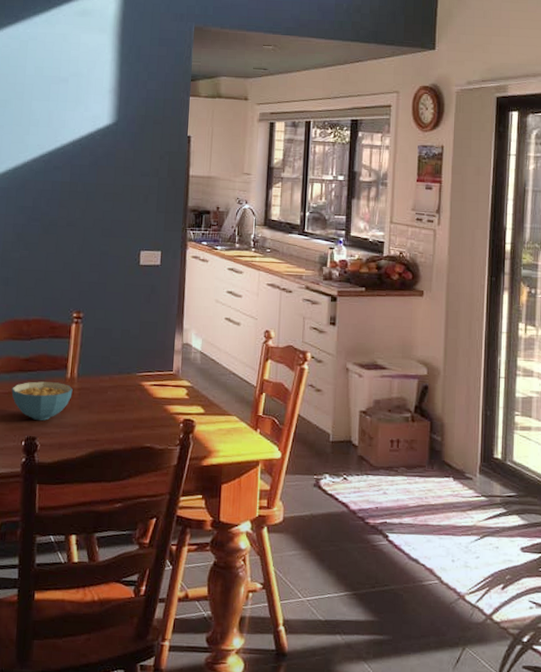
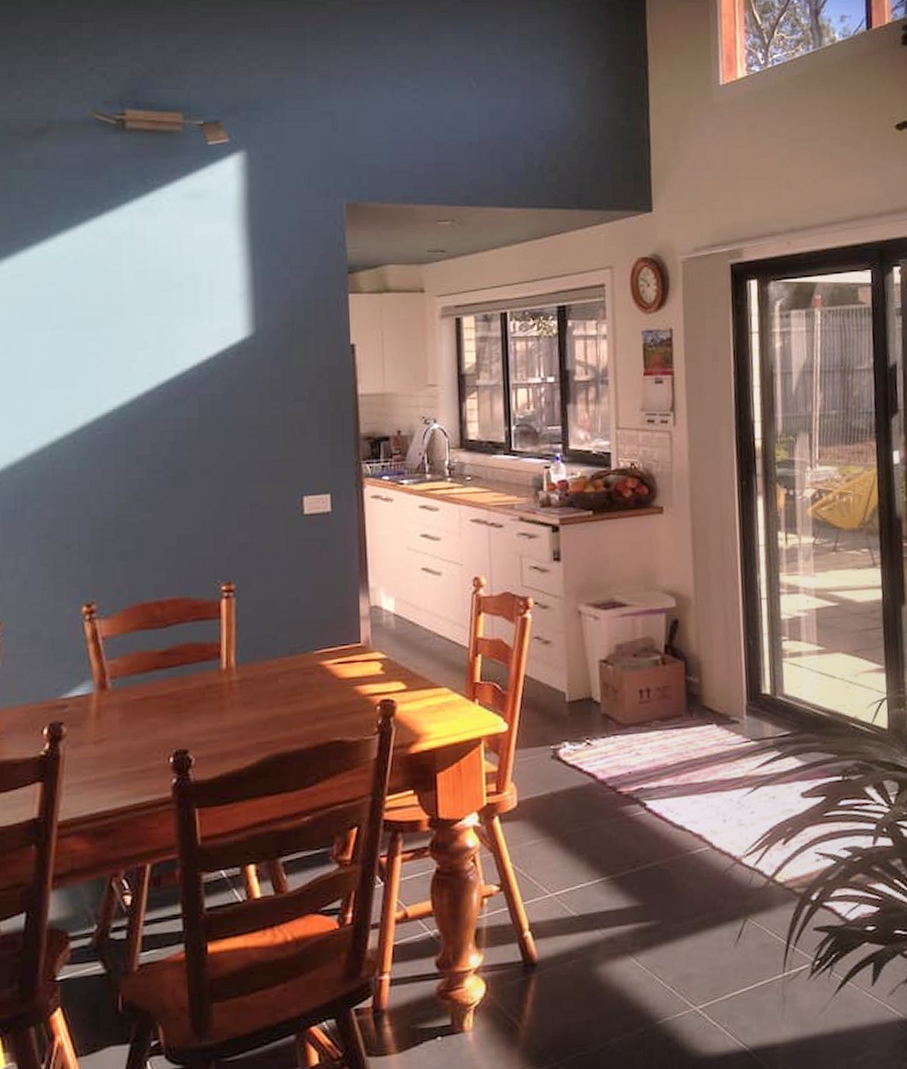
cereal bowl: present [11,381,73,420] -> none [148,676,231,728]

